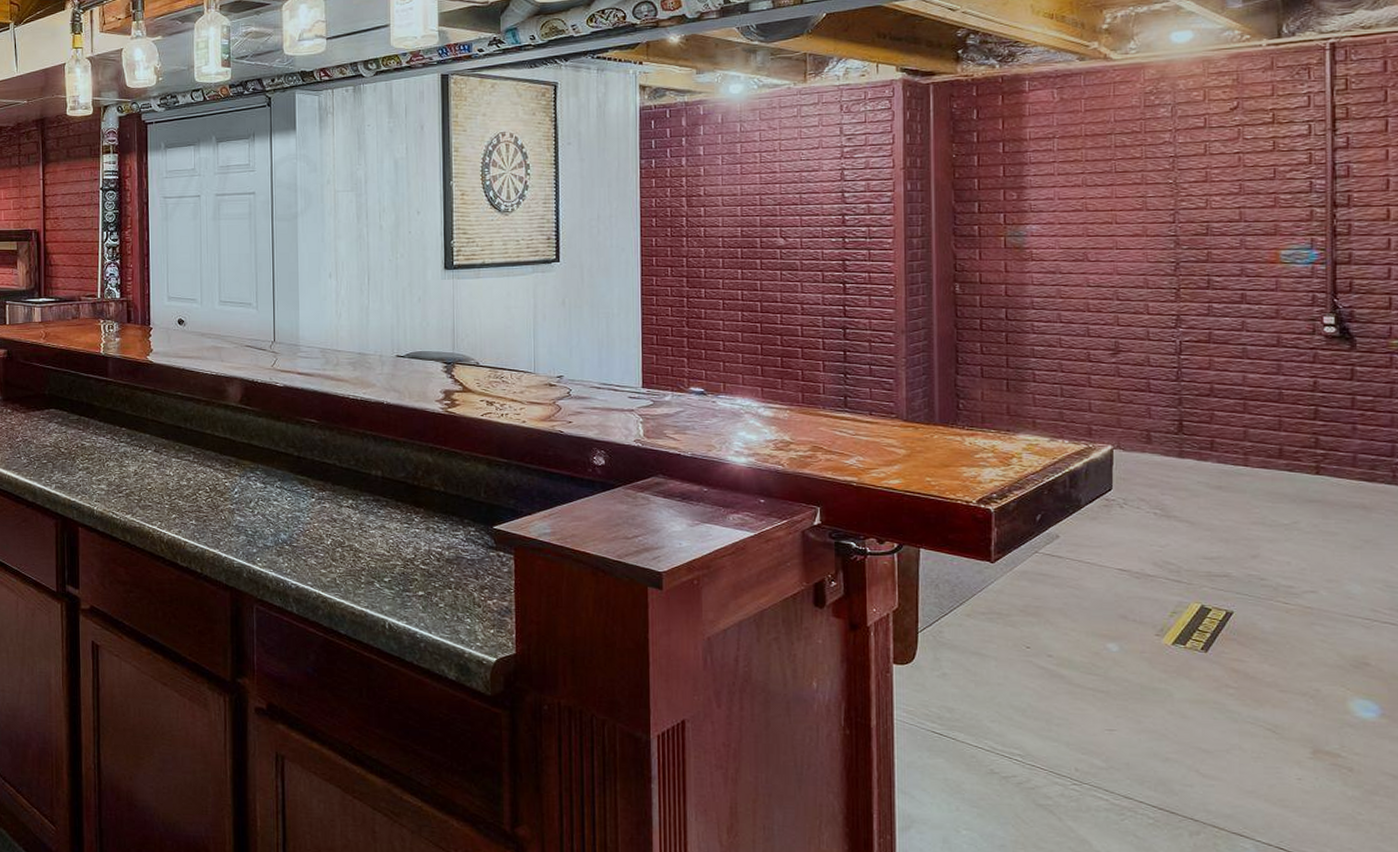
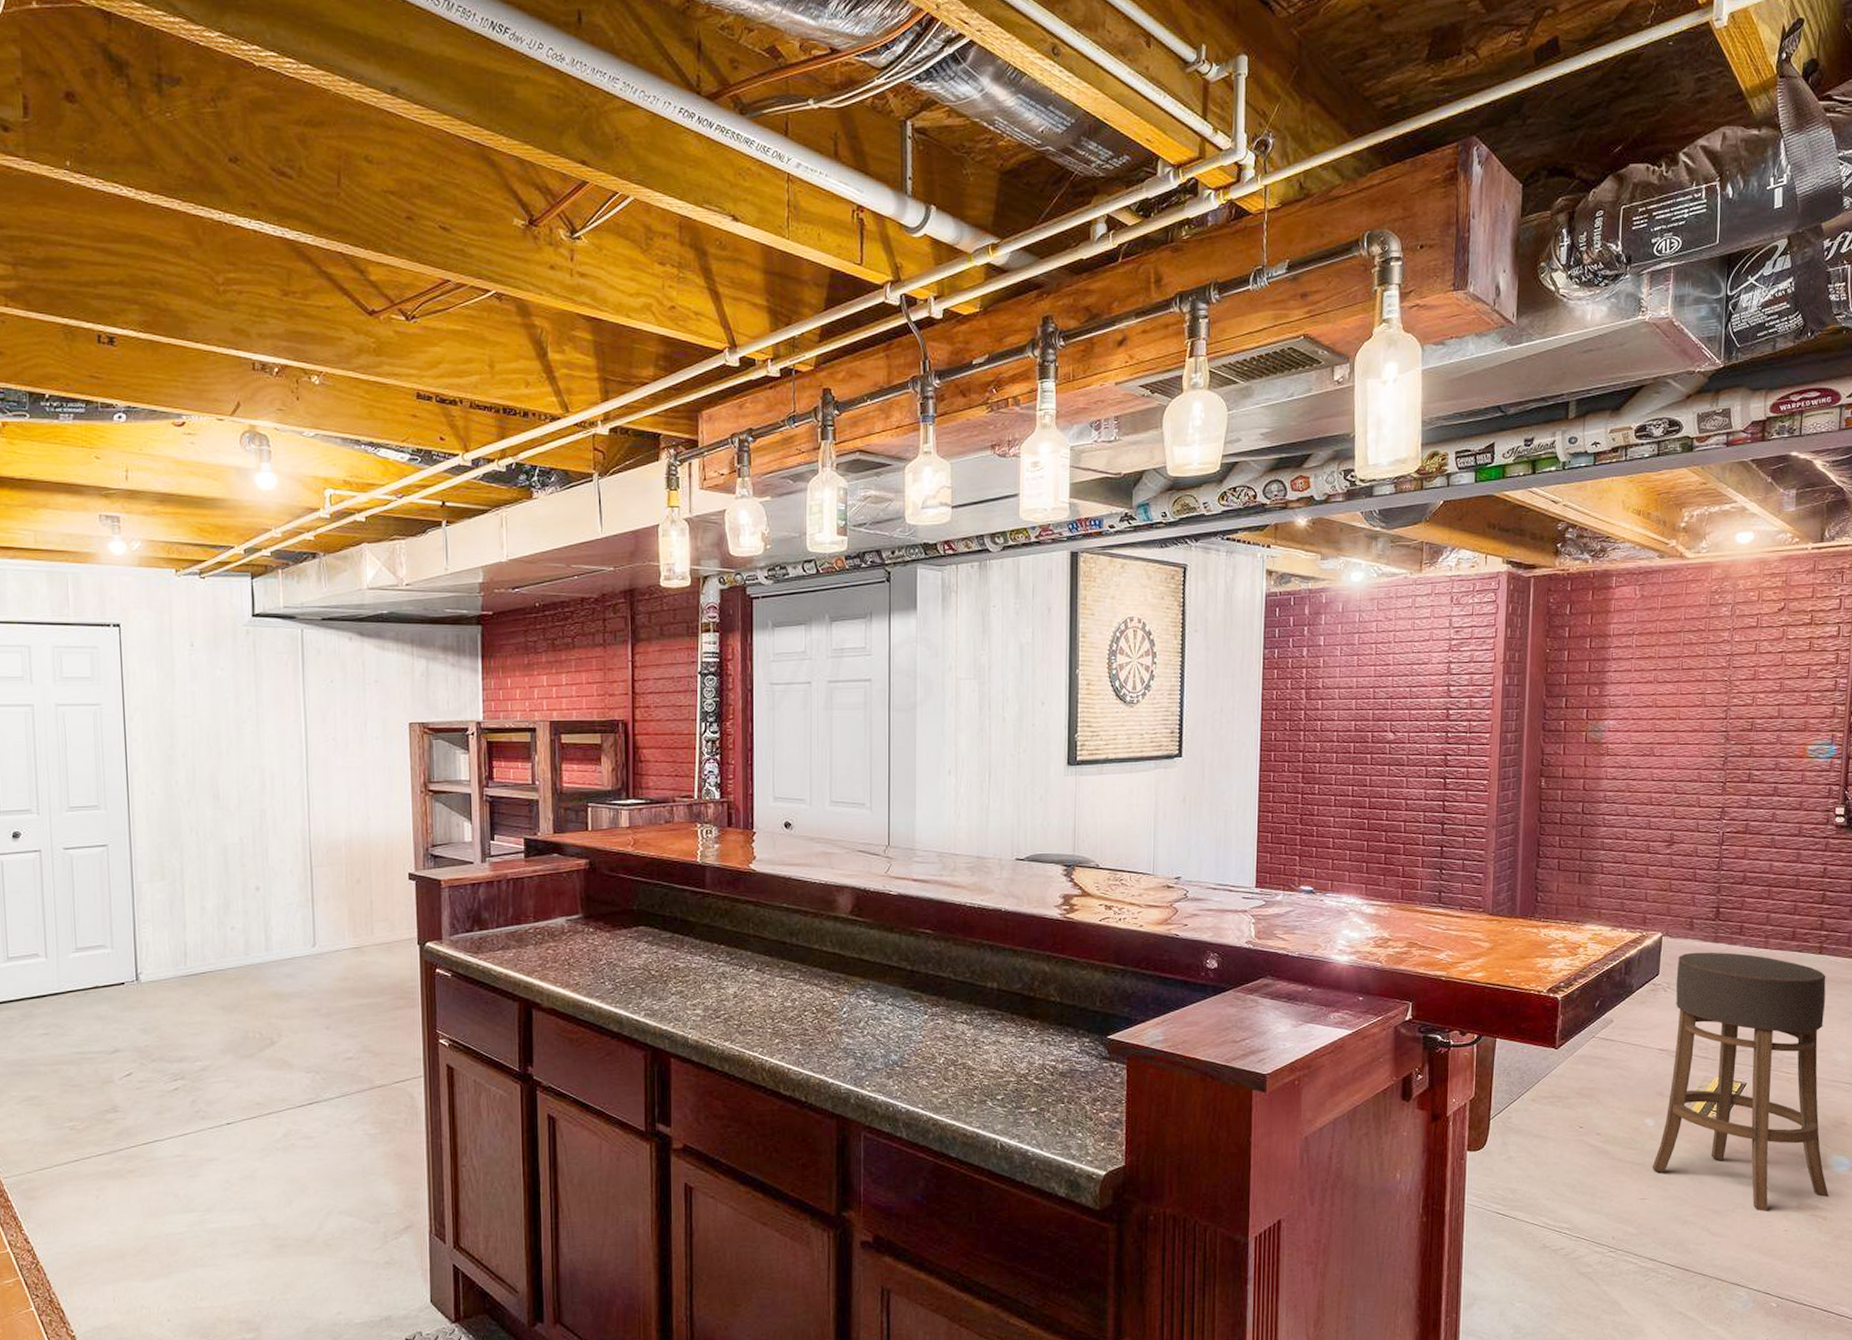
bar stool: none [1119,467,1354,757] -> present [1652,952,1829,1212]

